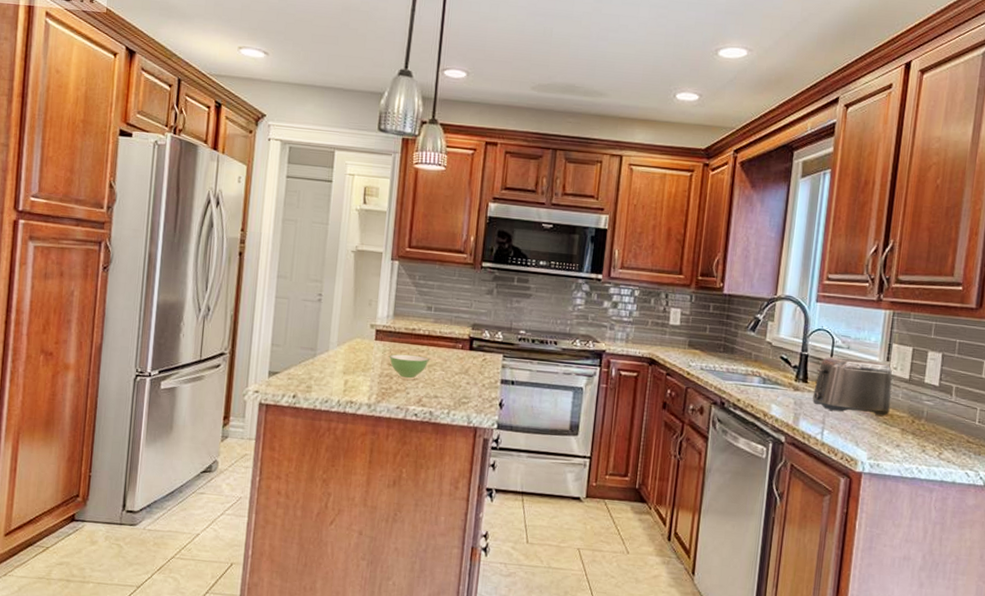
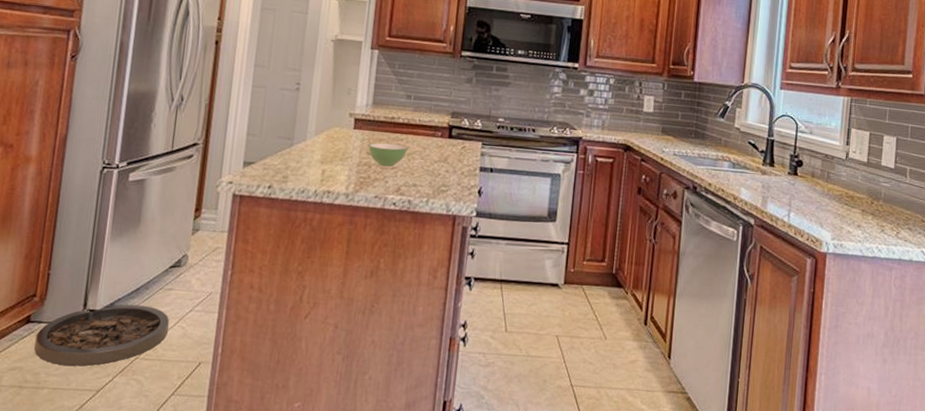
pet bowl: none [79,506,202,563] -> present [34,304,169,366]
toaster: present [812,356,892,417] -> none [779,141,852,199]

